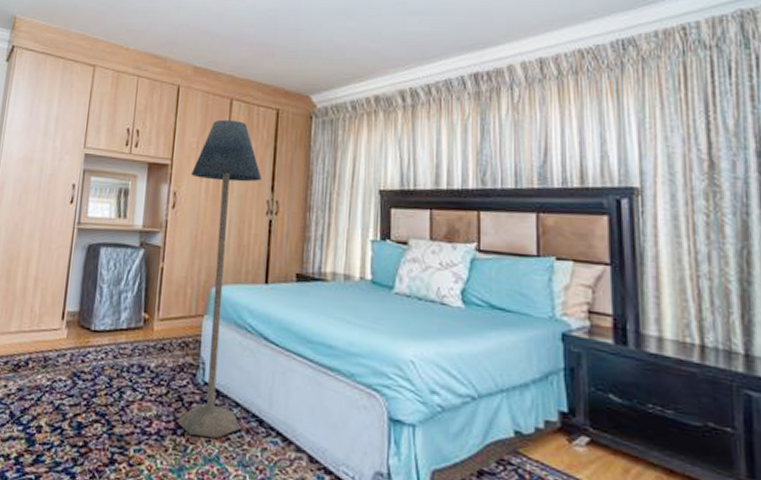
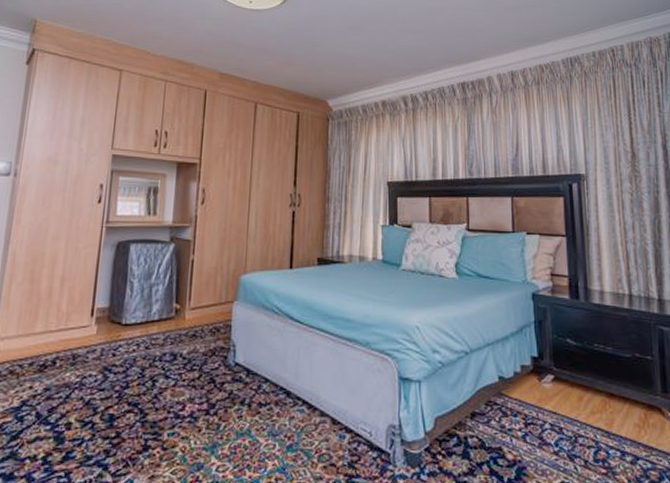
floor lamp: present [178,119,262,438] -> none [211,121,285,413]

